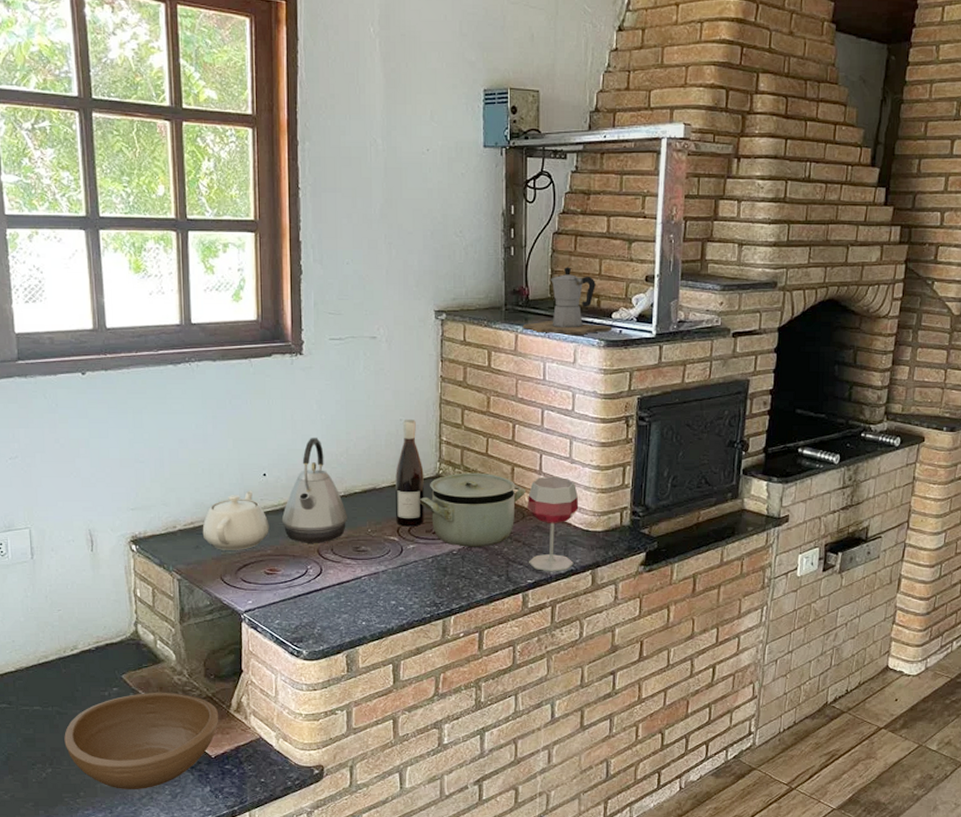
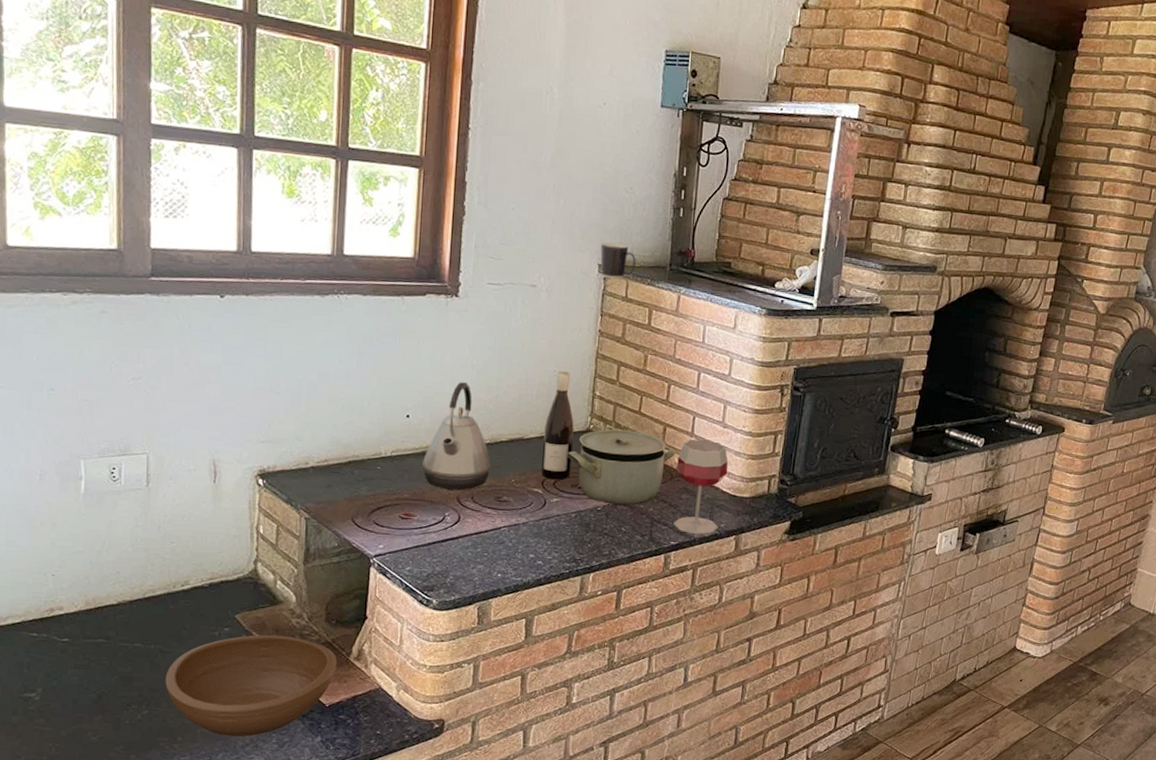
teapot: present [202,490,269,550] -> none [336,431,409,492]
mug: none [436,288,471,324] -> present [600,243,636,280]
coffee maker: present [522,267,613,336] -> none [685,233,775,302]

